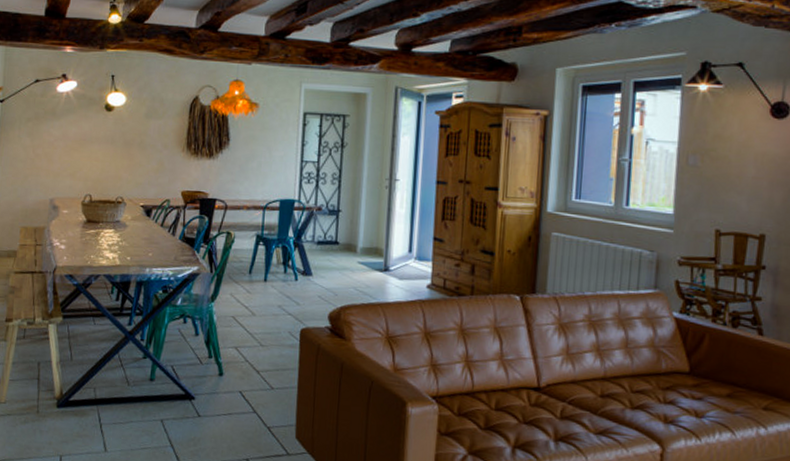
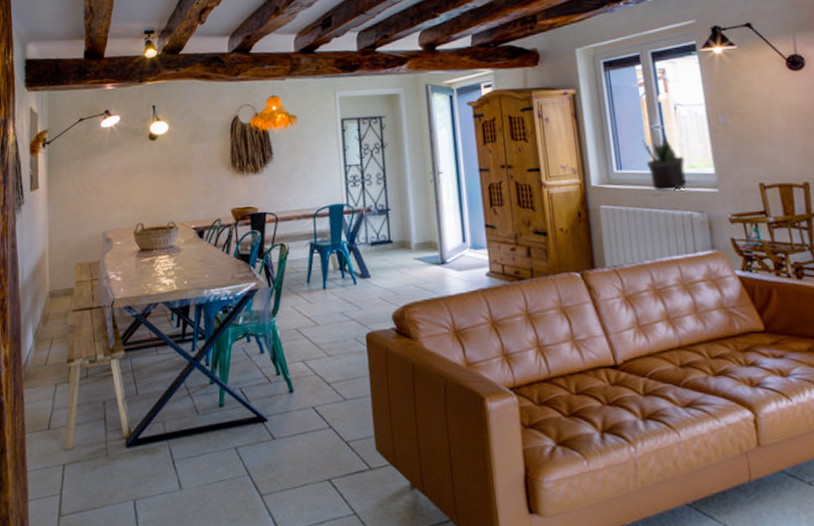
planter: none [606,169,646,227] -> present [642,135,687,191]

